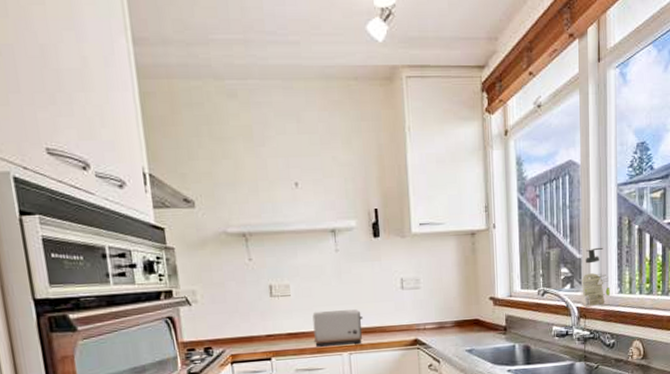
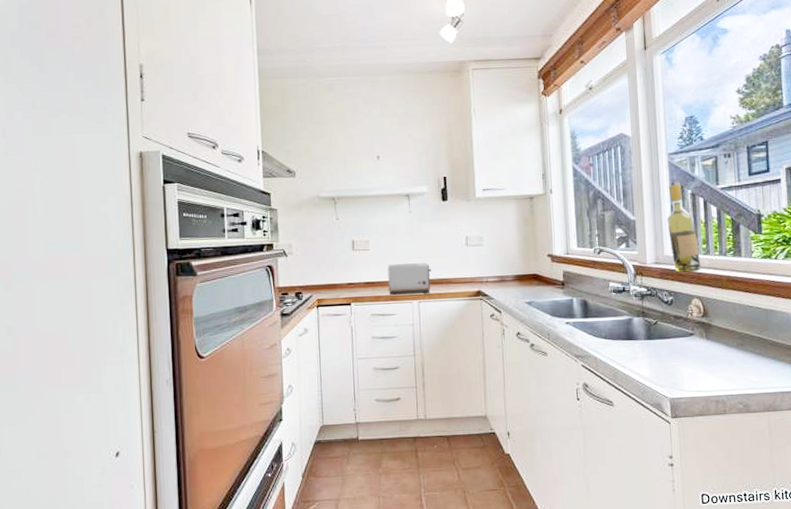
soap dispenser: present [582,247,611,307] -> none [637,210,667,266]
bottle: none [613,218,644,314] -> present [667,184,701,272]

